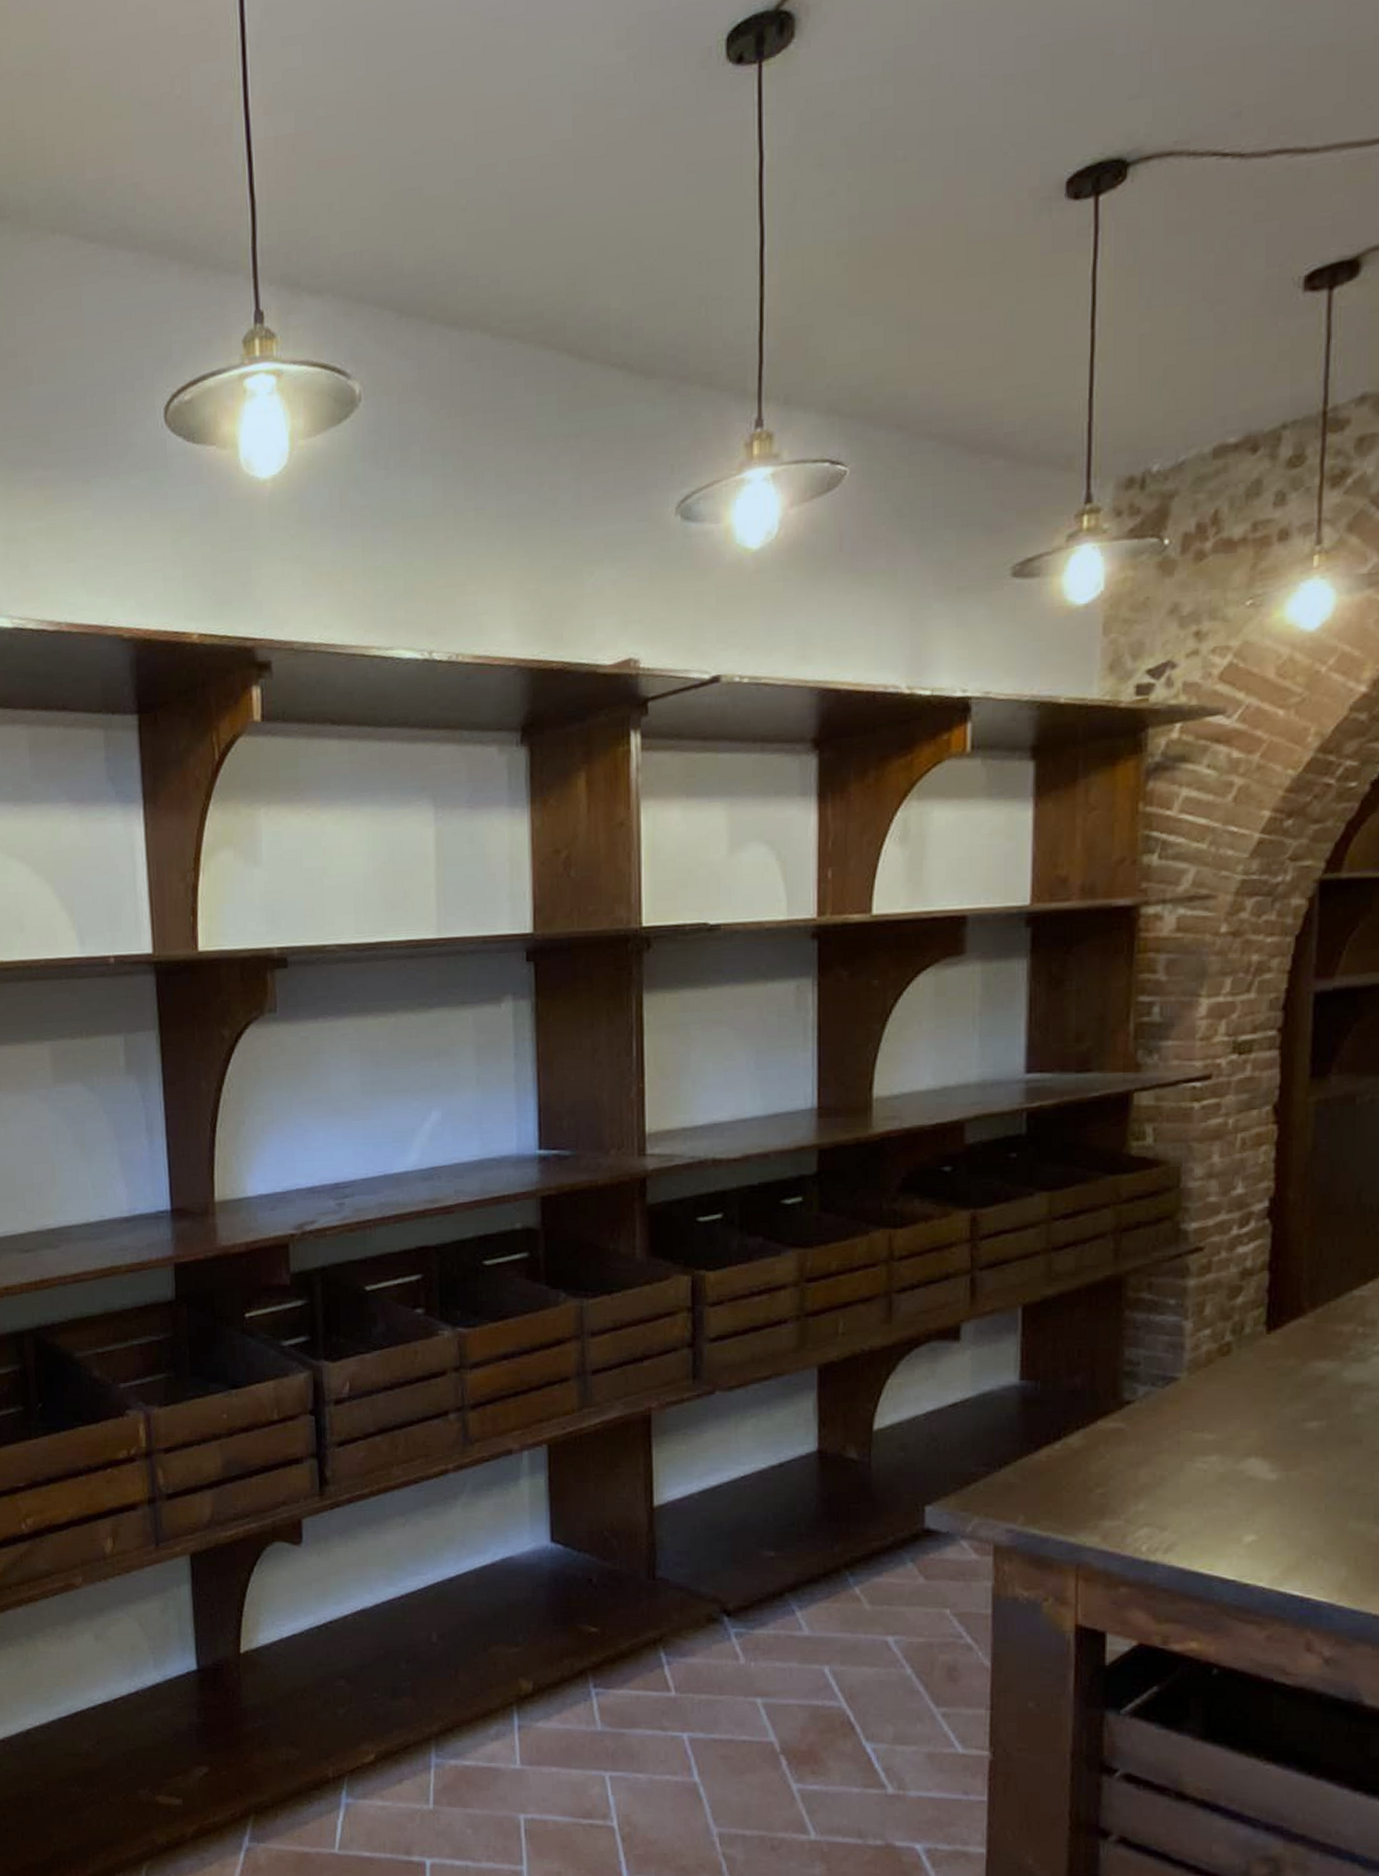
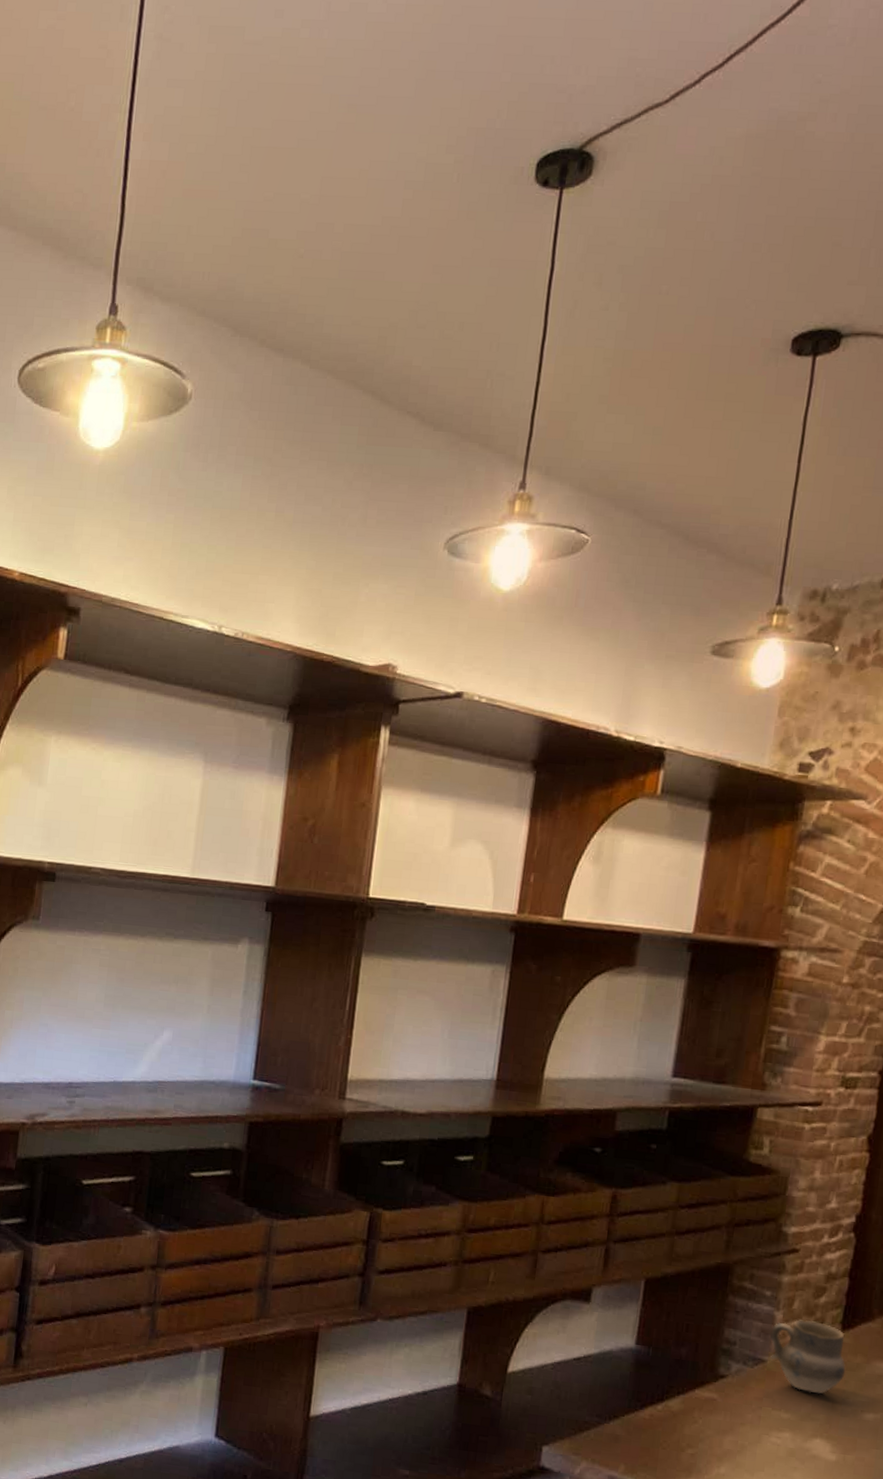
cup: none [1179,1325,1277,1408] -> present [769,1319,846,1394]

